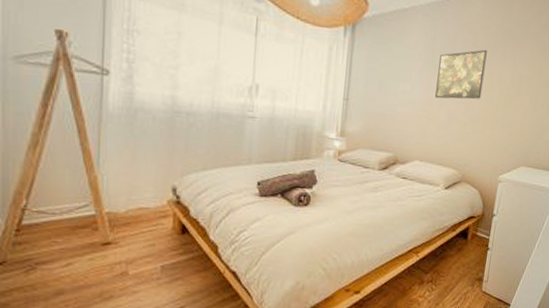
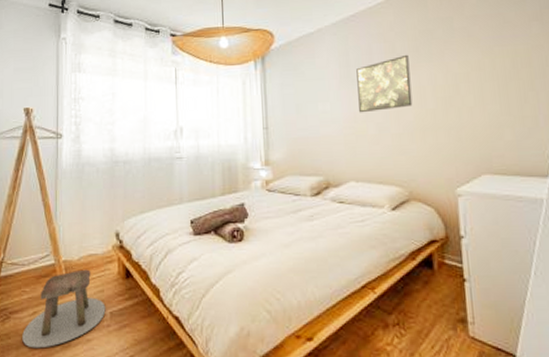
stool: none [52,222,156,300] -> present [22,269,106,349]

